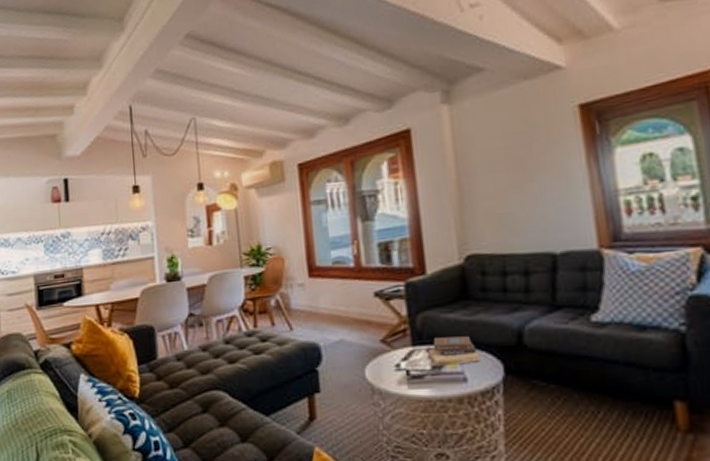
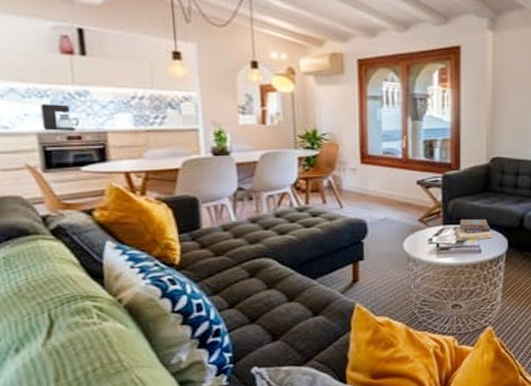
coffee maker: none [37,247,63,272] -> present [40,103,80,131]

